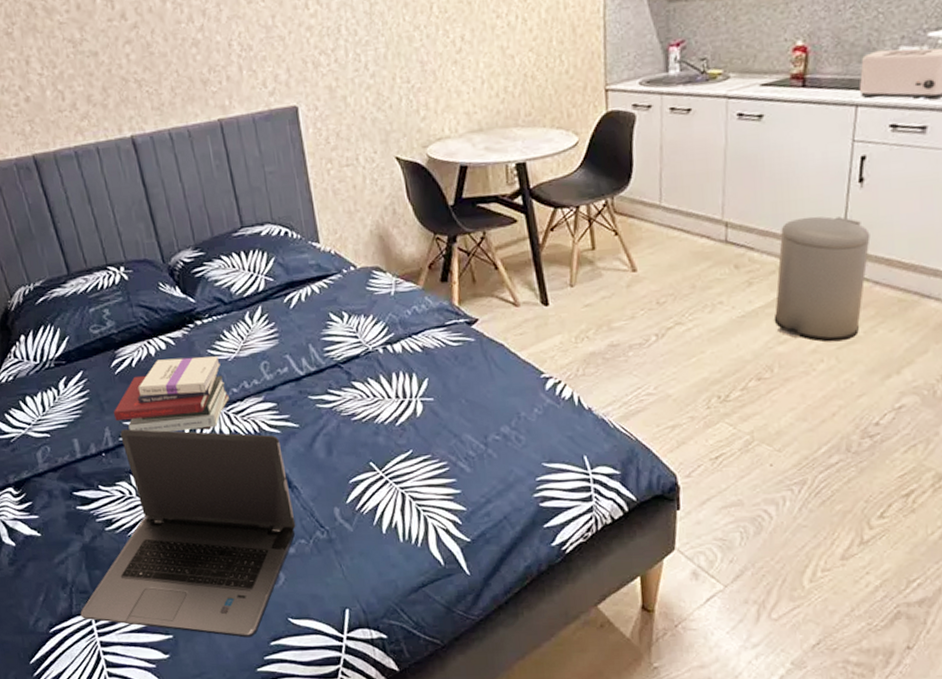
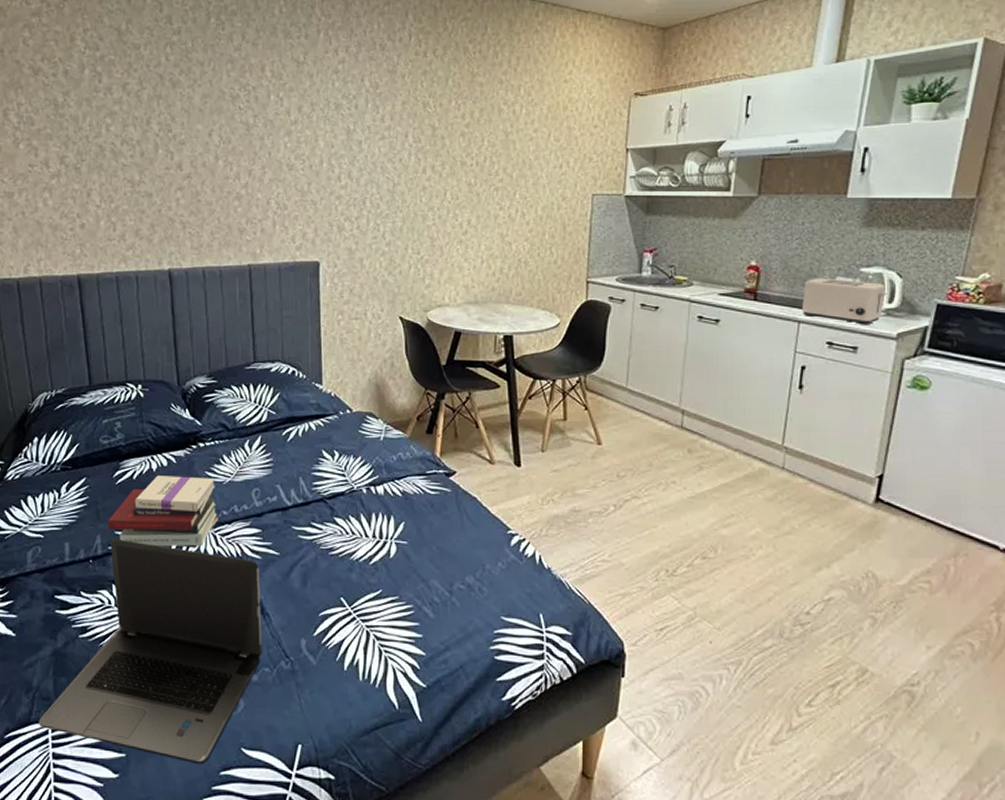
pedal bin: present [775,216,871,342] -> none [721,414,807,531]

